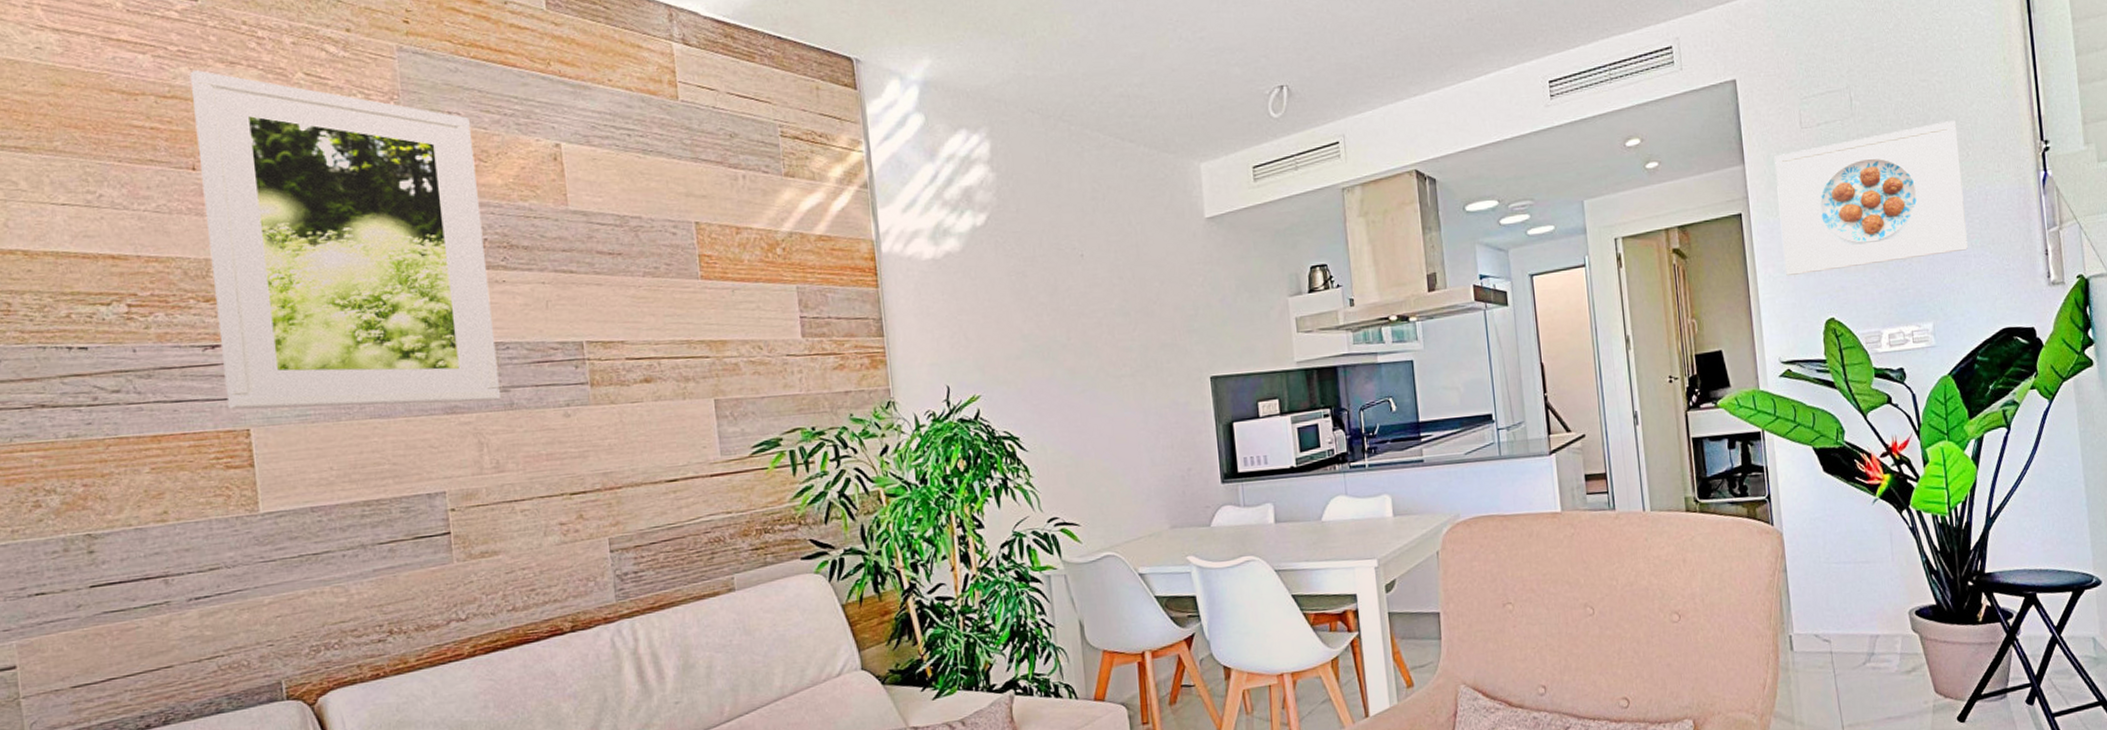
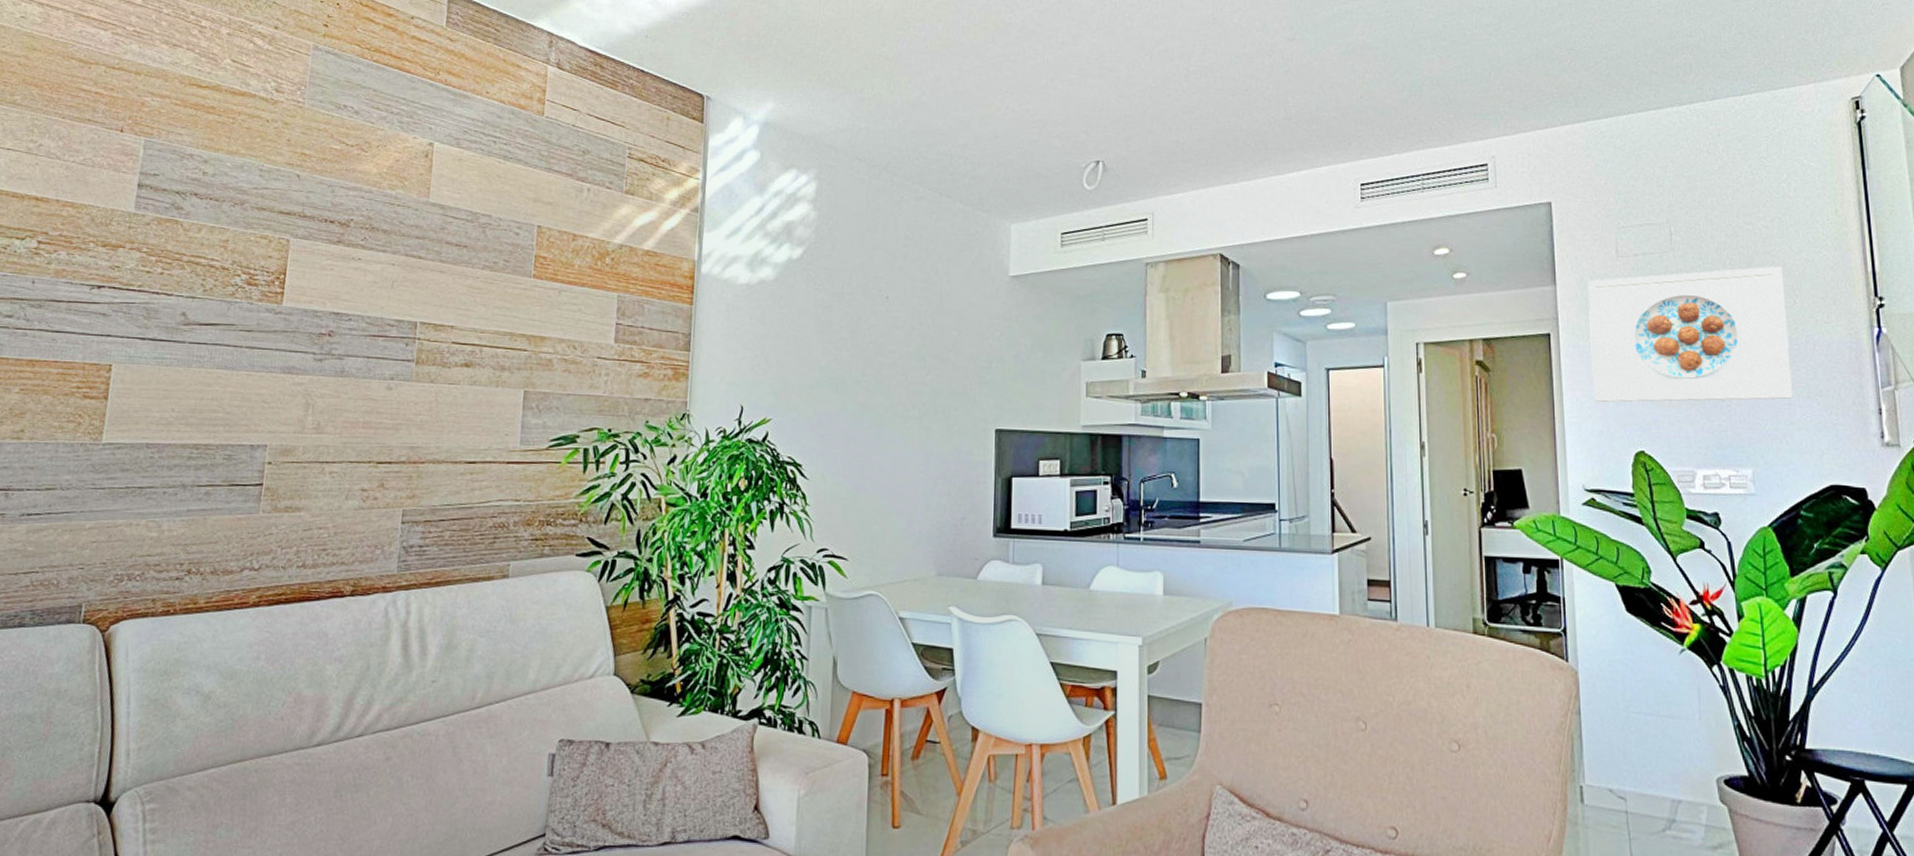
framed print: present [189,69,500,410] -> none [98,48,361,367]

